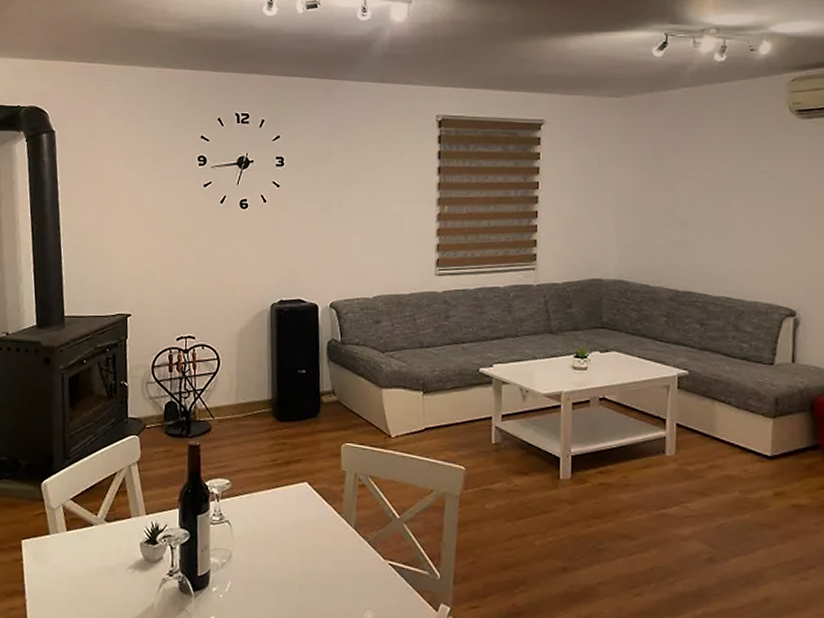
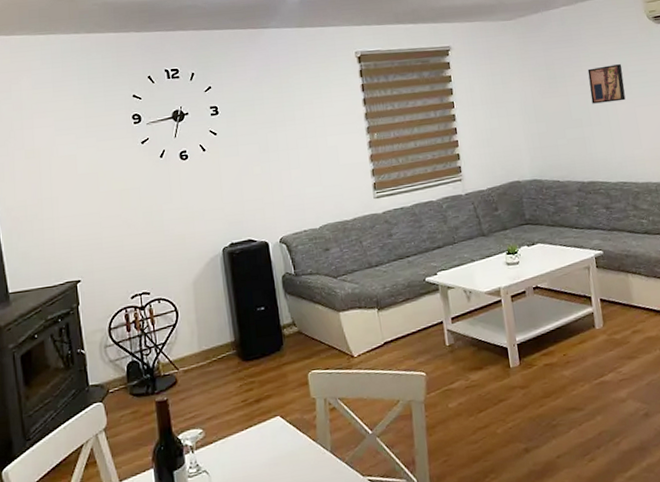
wall art: none [702,161,747,204] -> present [587,64,626,104]

